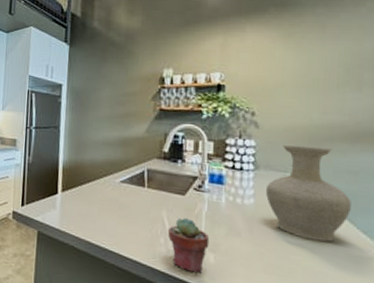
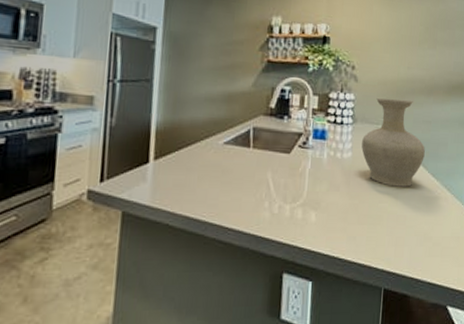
potted succulent: present [167,217,210,273] -> none [272,178,312,233]

